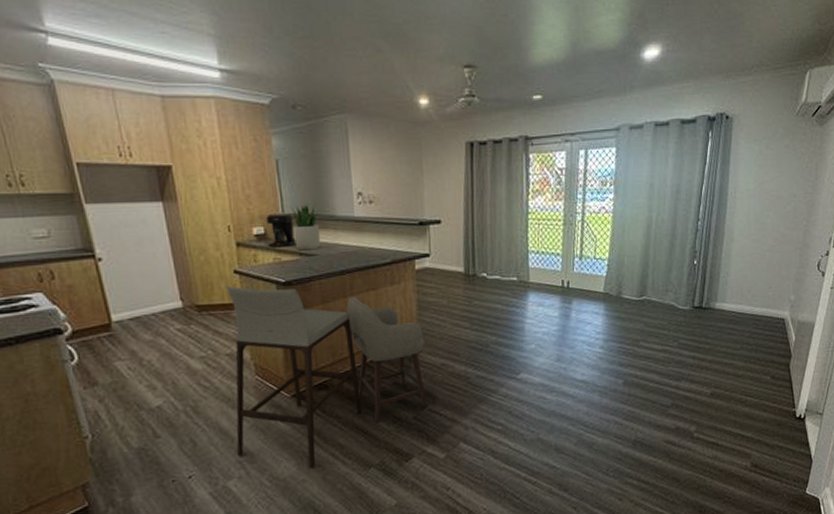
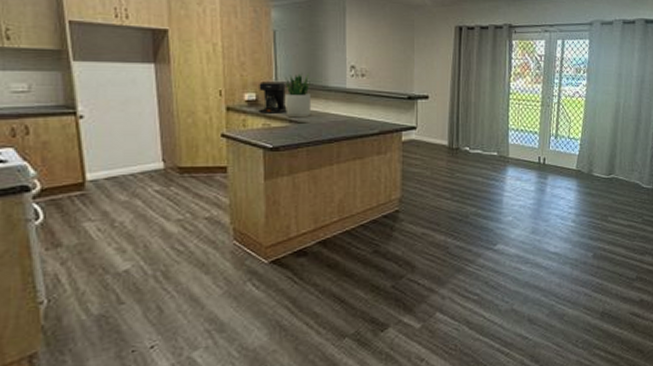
bar stool: present [225,285,361,469] -> none [207,148,340,339]
bar stool: present [347,295,427,423] -> none [332,163,407,292]

